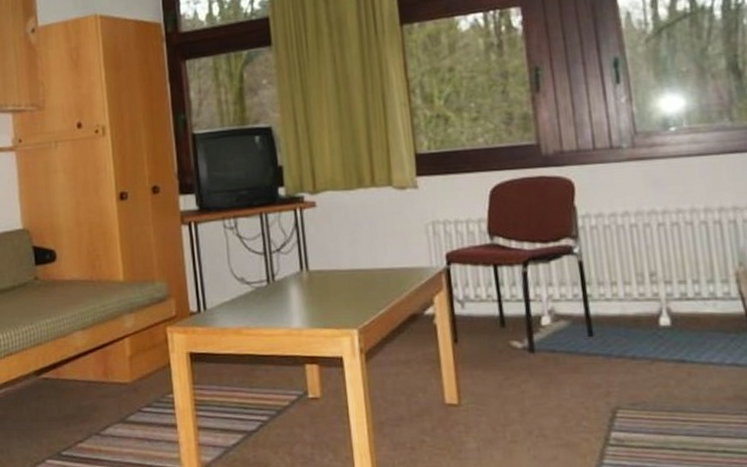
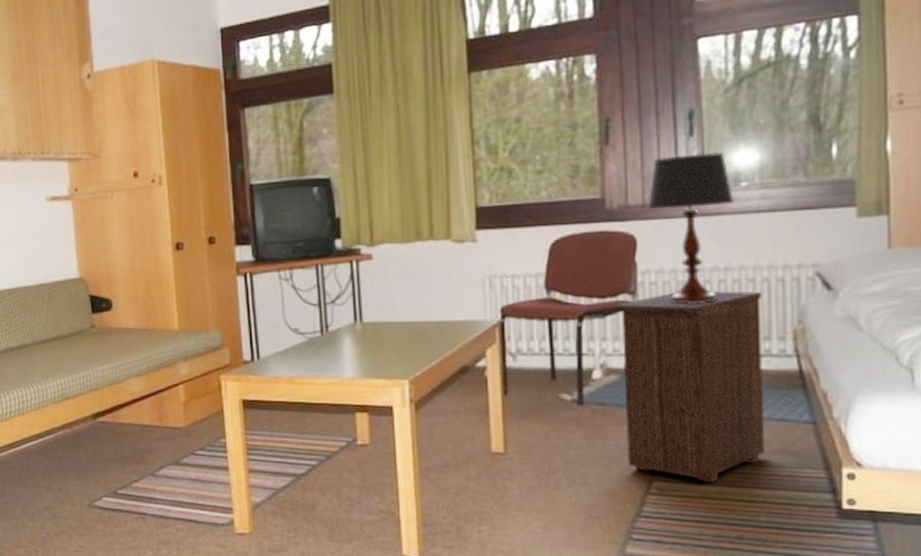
nightstand: none [556,233,720,433] -> present [613,290,764,483]
table lamp: none [582,98,665,248] -> present [648,152,733,304]

